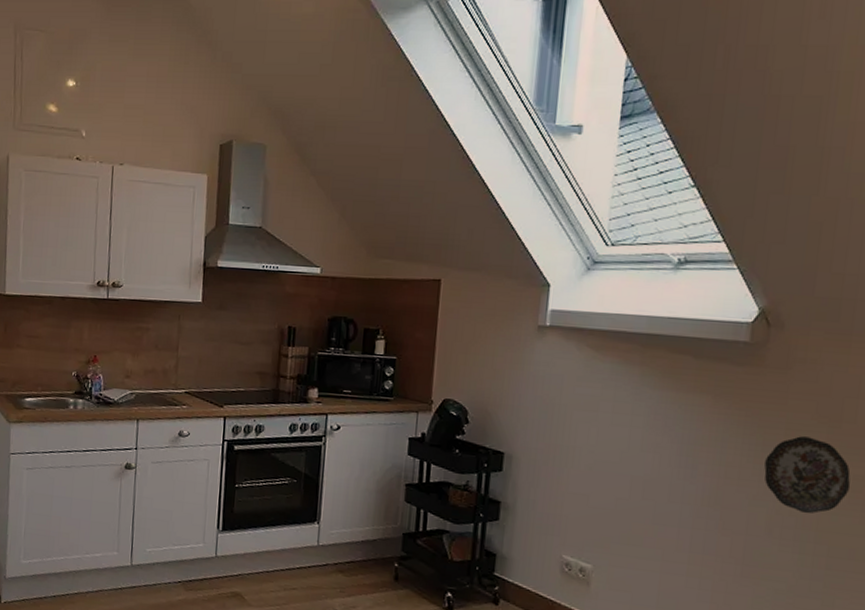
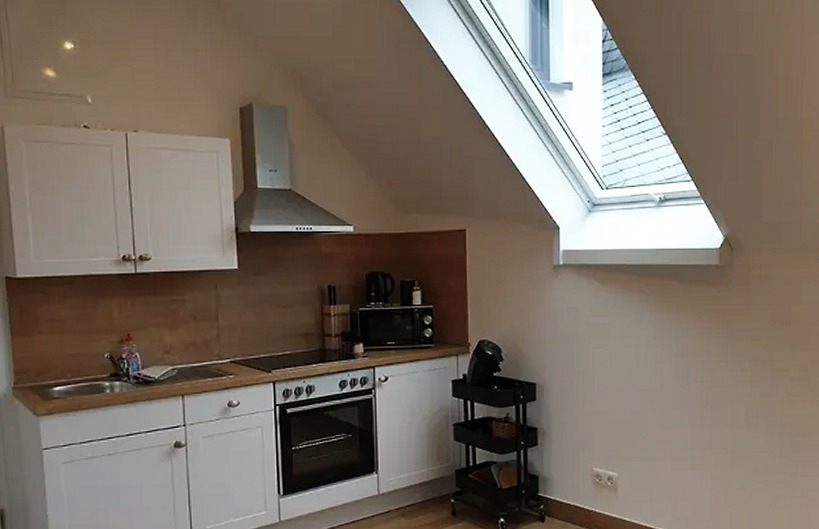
decorative plate: present [764,436,851,514] -> none [740,340,801,404]

